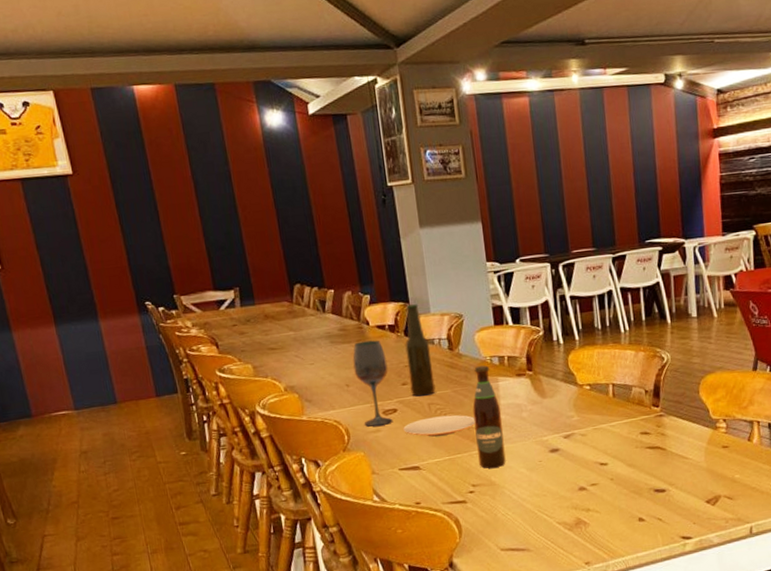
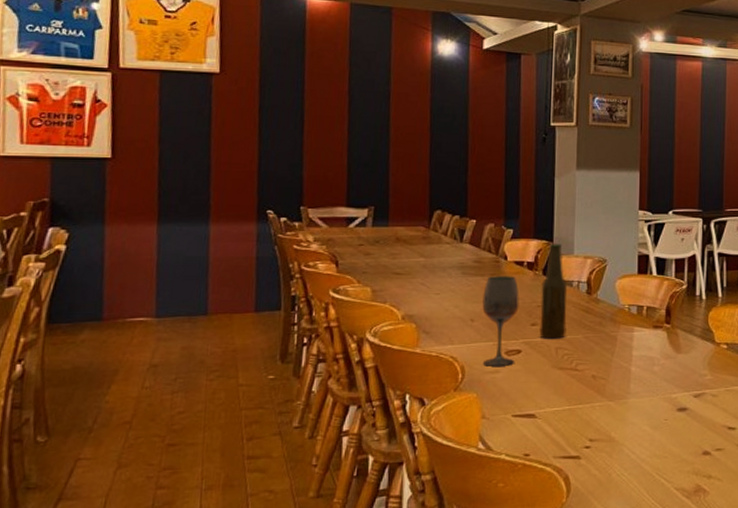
plate: present [403,414,476,437] -> none [524,362,603,383]
bottle: present [472,365,506,469] -> none [601,314,631,423]

